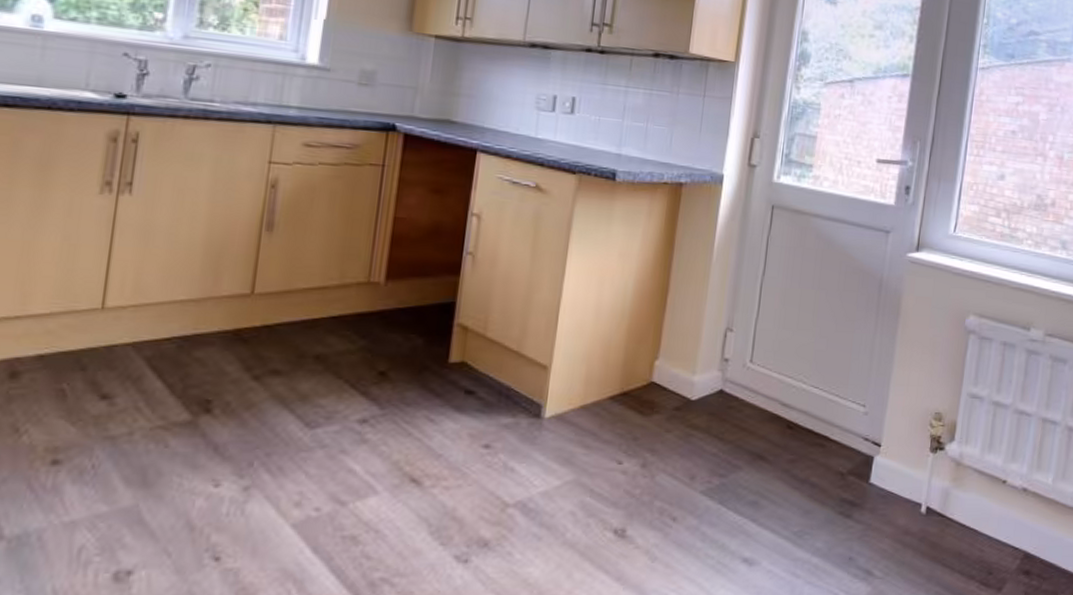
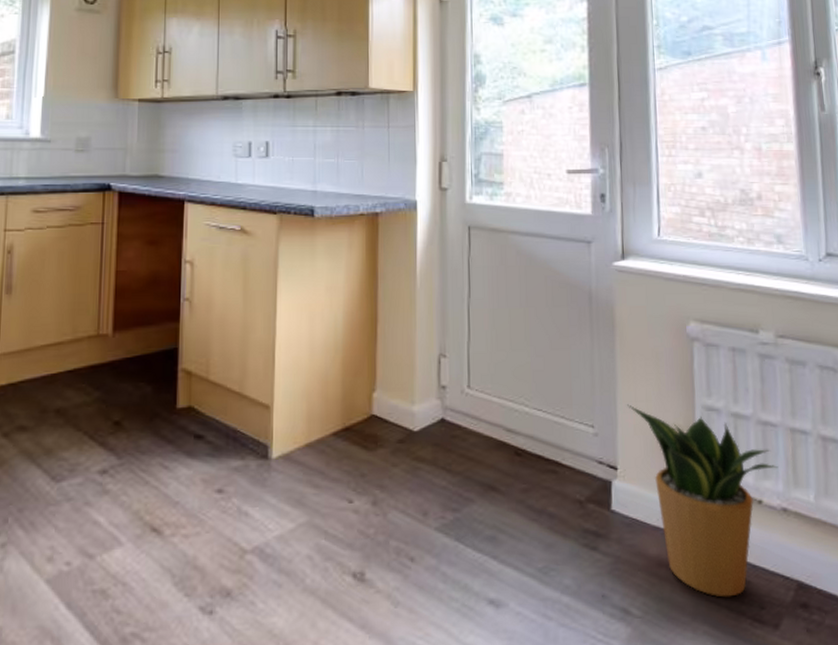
potted plant: none [899,387,1026,563] -> present [627,404,778,598]

